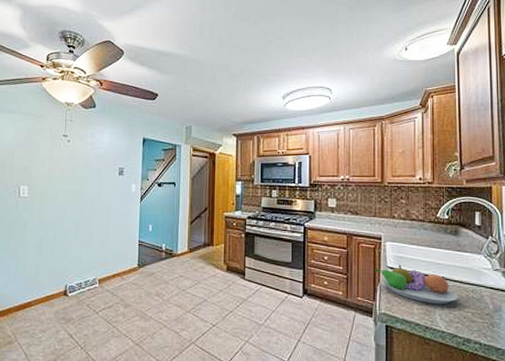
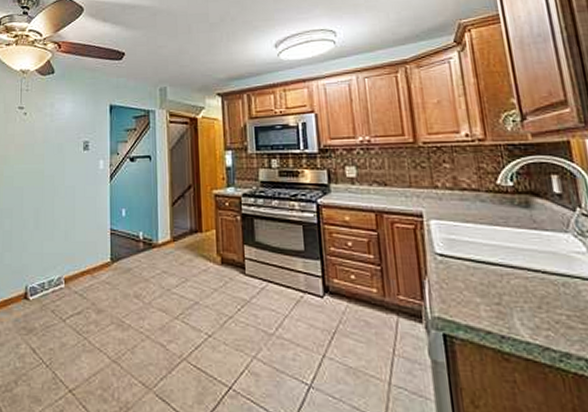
fruit bowl: present [375,265,458,305] -> none [418,250,544,305]

